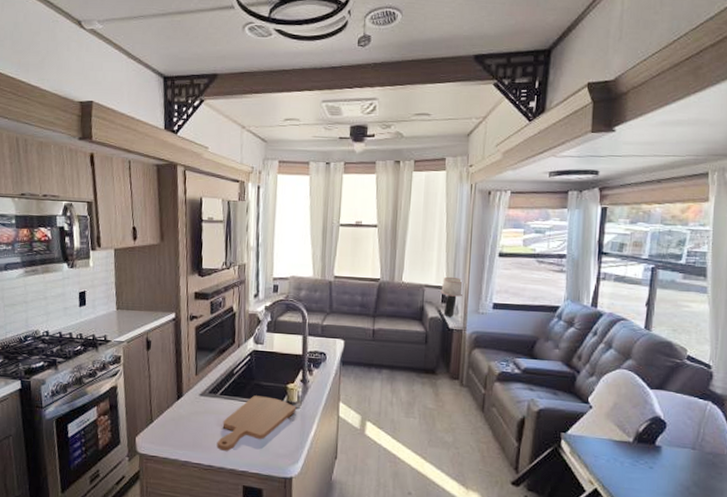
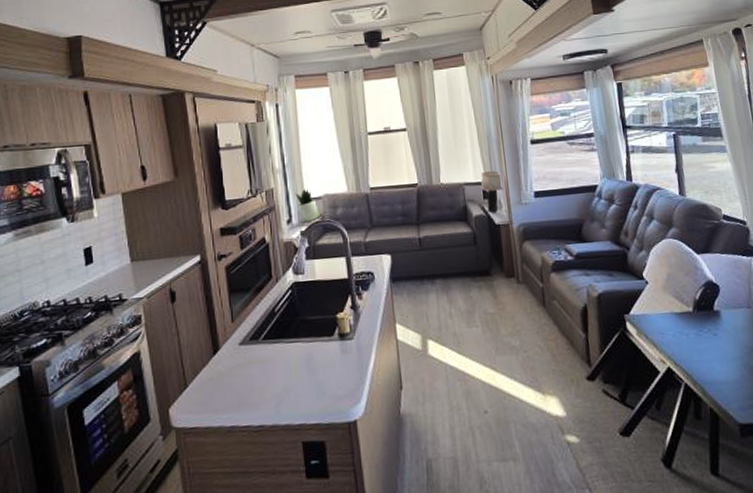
cutting board: present [216,395,297,452] -> none [265,332,351,406]
planter: none [264,268,286,299] -> present [295,189,322,223]

